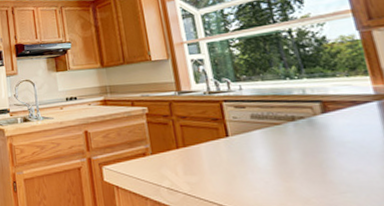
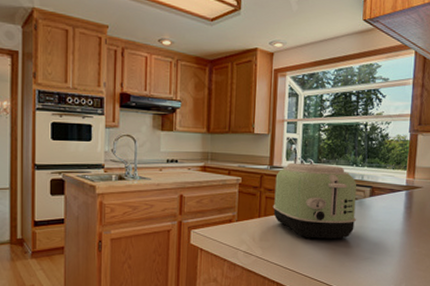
toaster: none [187,81,312,170] -> present [272,162,357,239]

